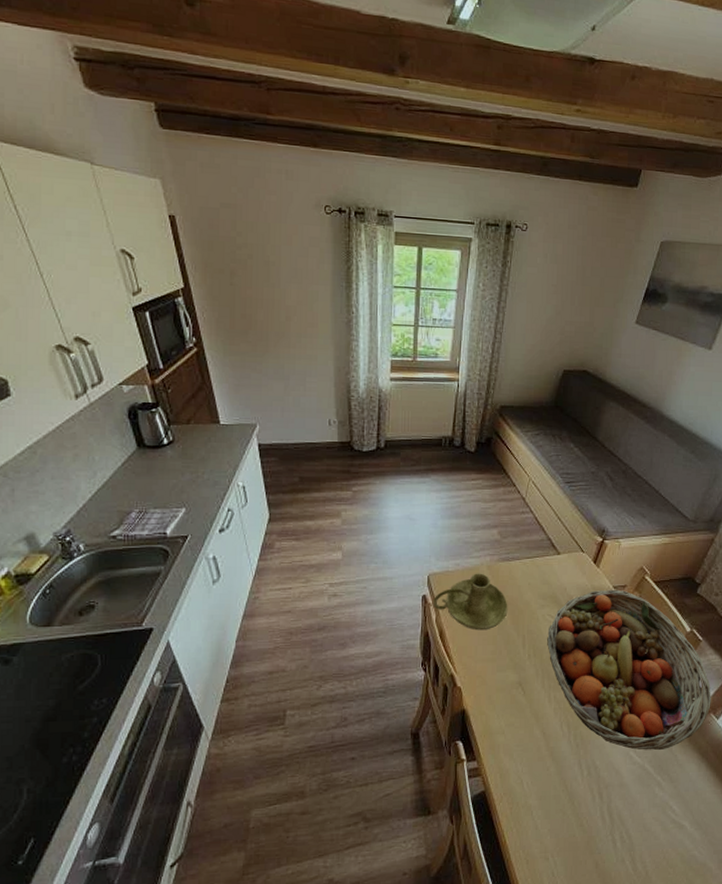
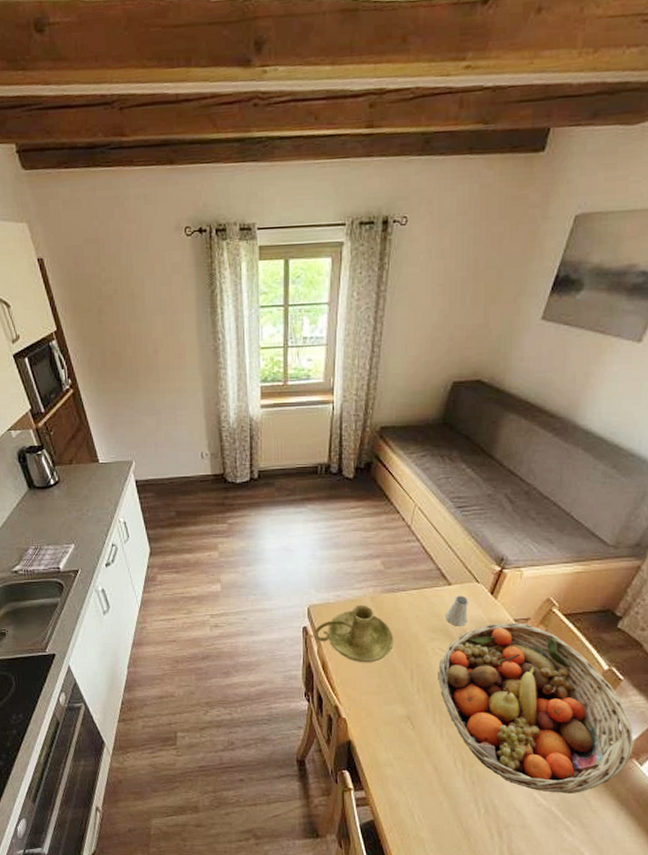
saltshaker: none [555,564,576,593] -> present [446,595,469,626]

